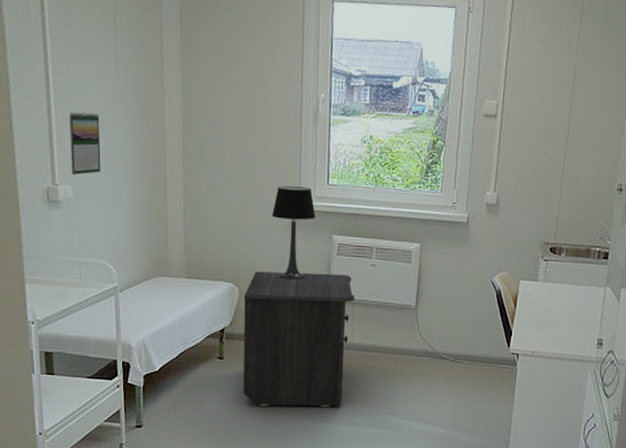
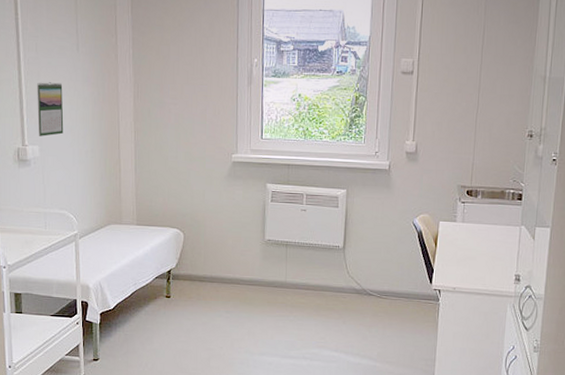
nightstand: present [243,271,355,407] -> none [188,218,288,341]
table lamp: present [272,186,316,280] -> none [212,141,251,225]

